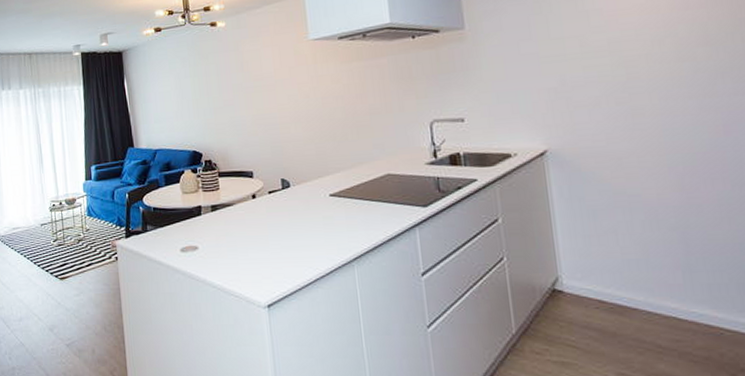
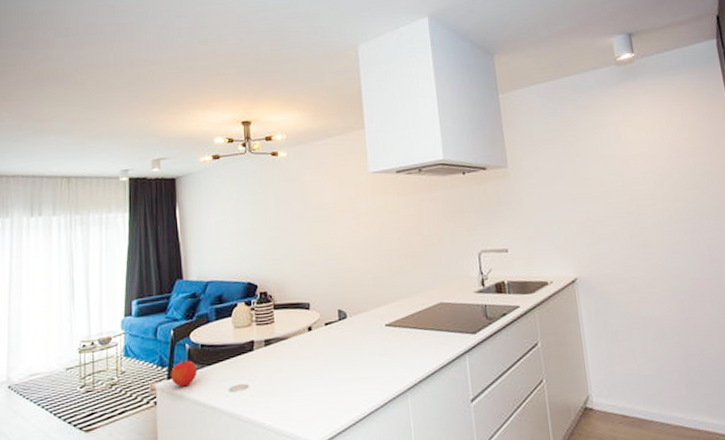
fruit: none [128,220,152,245] -> present [171,359,198,387]

